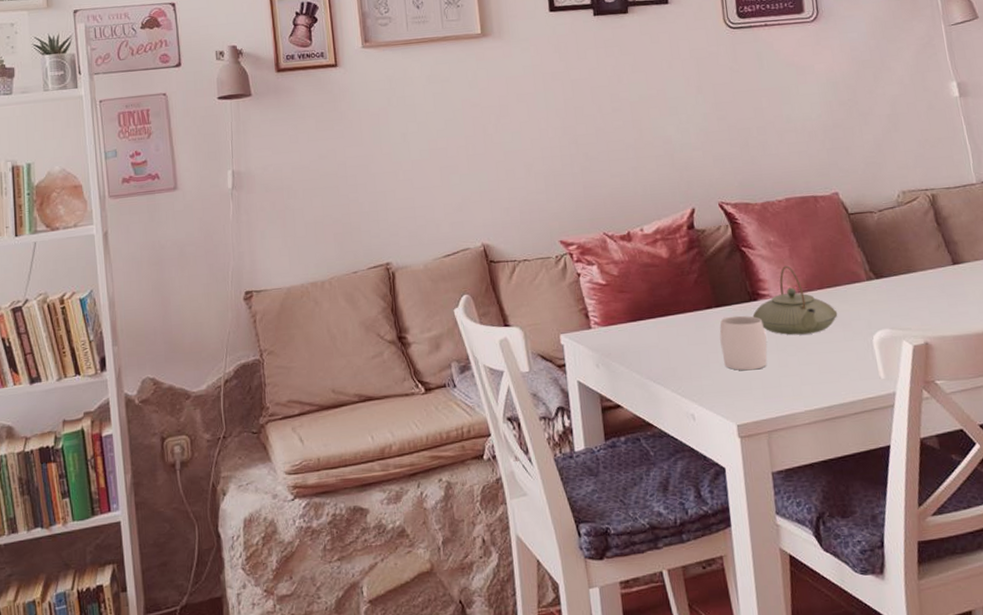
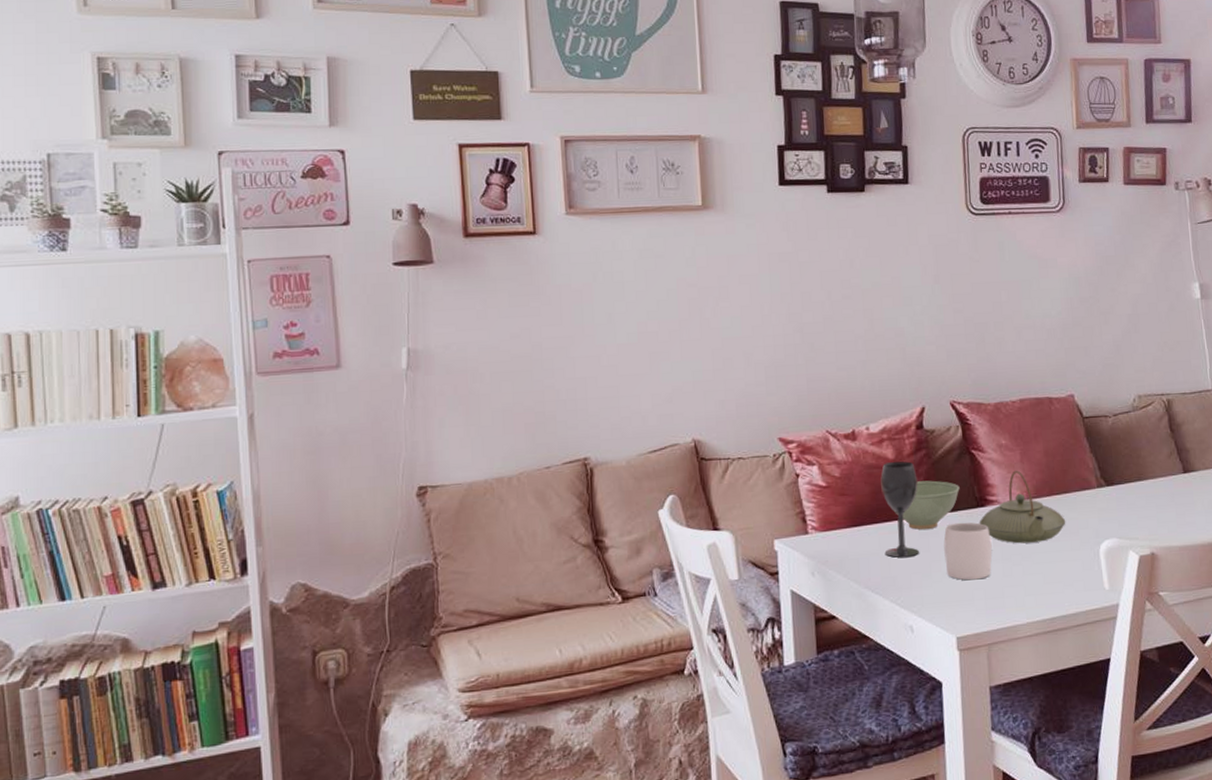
wine glass: none [656,259,697,350] -> present [880,461,919,558]
bowl: none [670,277,733,323] -> present [893,480,960,530]

